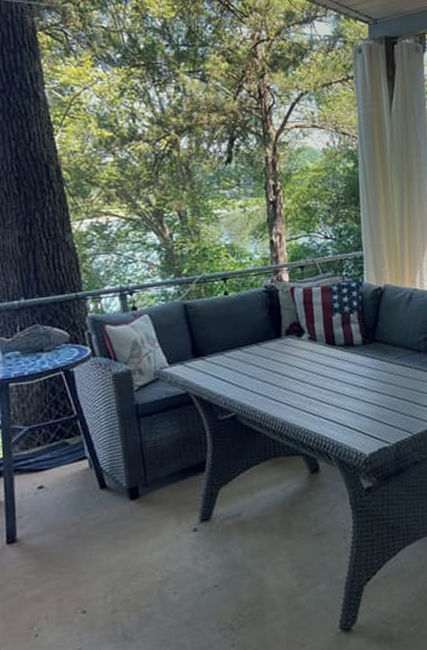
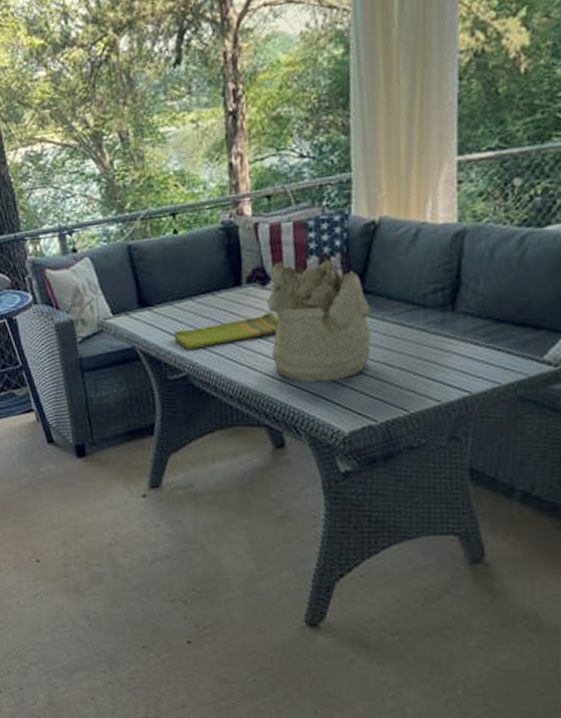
dish towel: none [225,358,312,393] -> present [174,312,279,350]
mineral sample: none [301,316,383,415] -> present [266,259,371,383]

